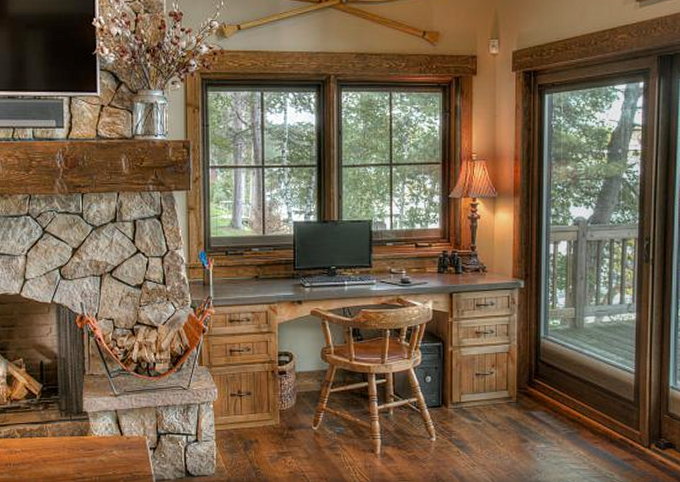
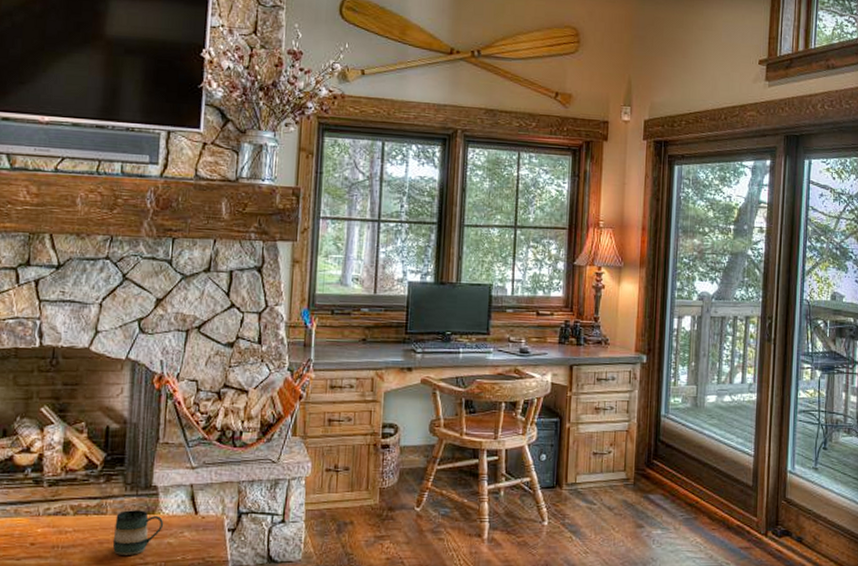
mug: none [54,433,96,471] -> present [112,510,164,555]

